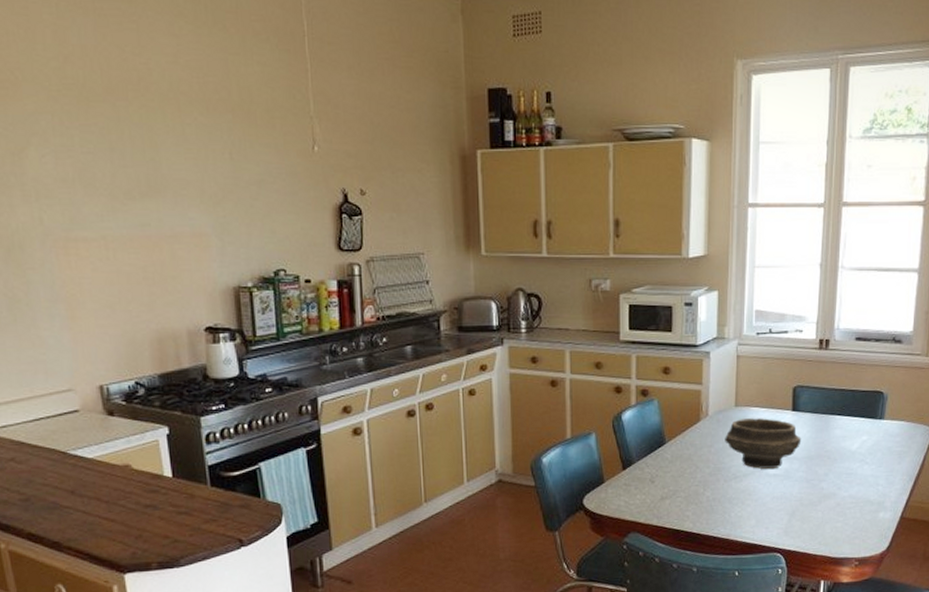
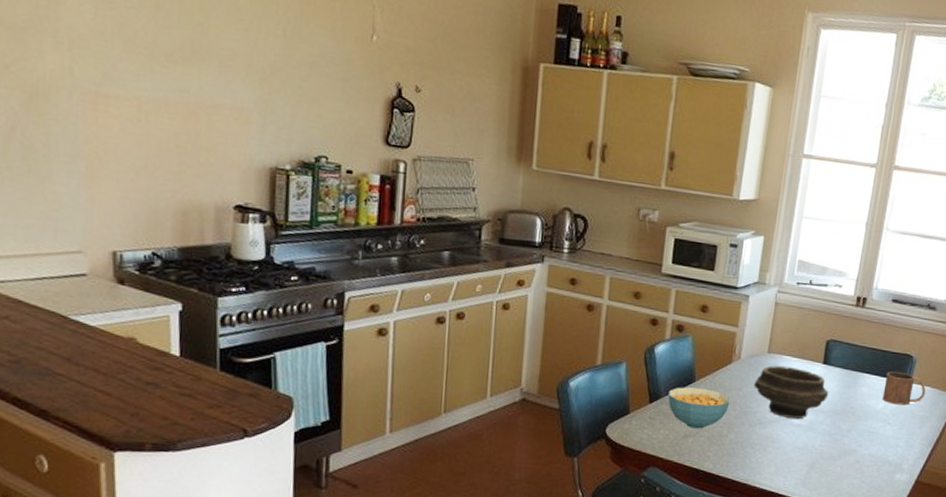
cereal bowl: none [641,449,703,490] -> present [668,387,730,429]
mug: none [857,410,901,443] -> present [882,372,926,406]

